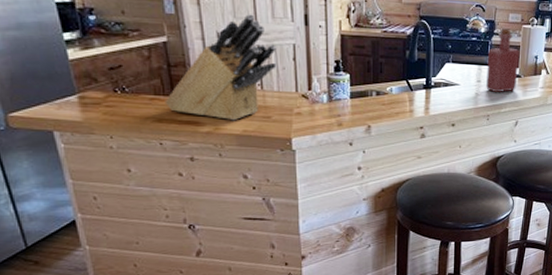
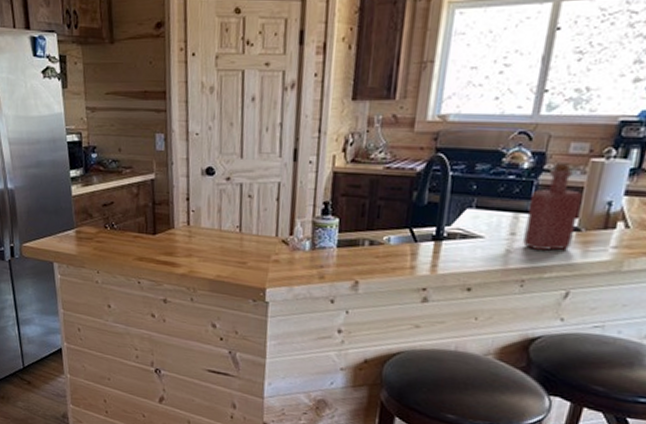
knife block: present [165,14,277,121] -> none [146,149,260,265]

